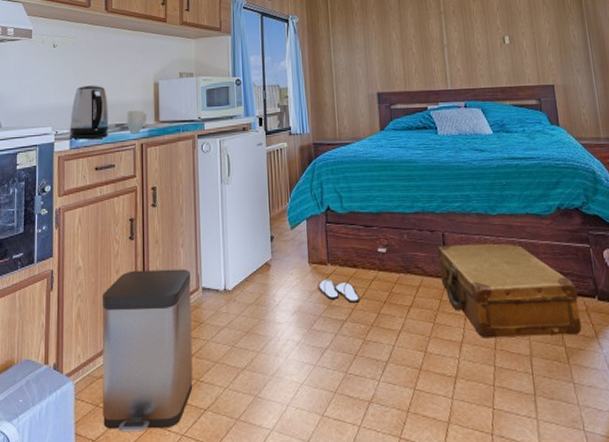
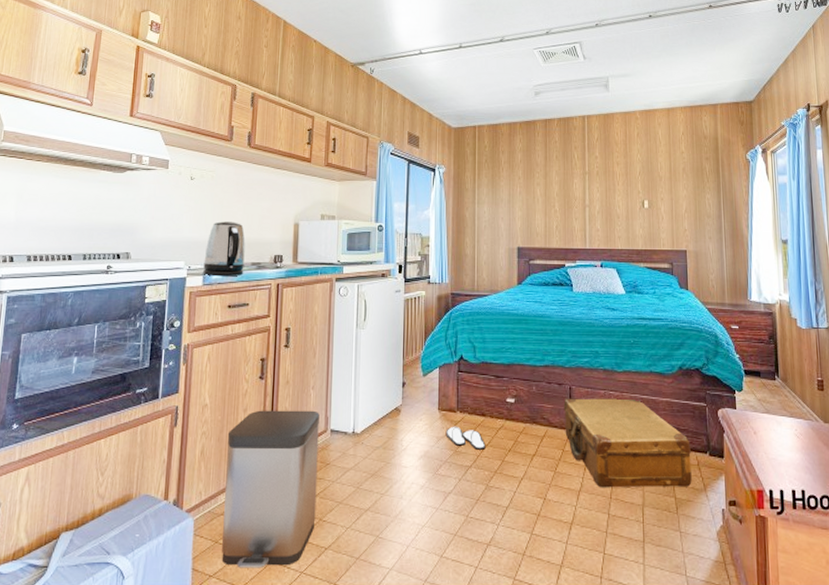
mug: present [126,110,147,134] -> none [263,250,285,274]

